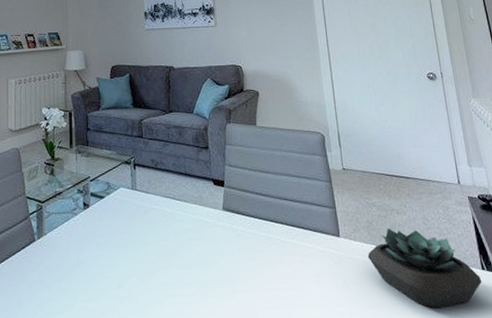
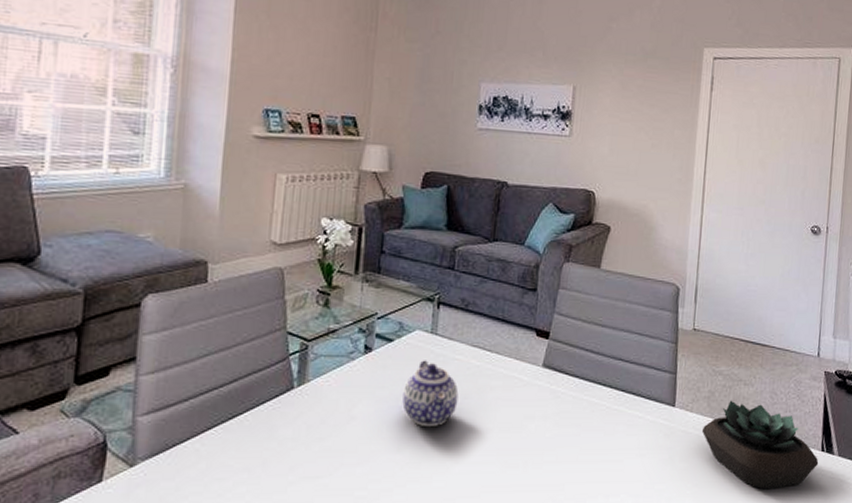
teapot: none [116,211,160,266] -> present [402,360,459,426]

